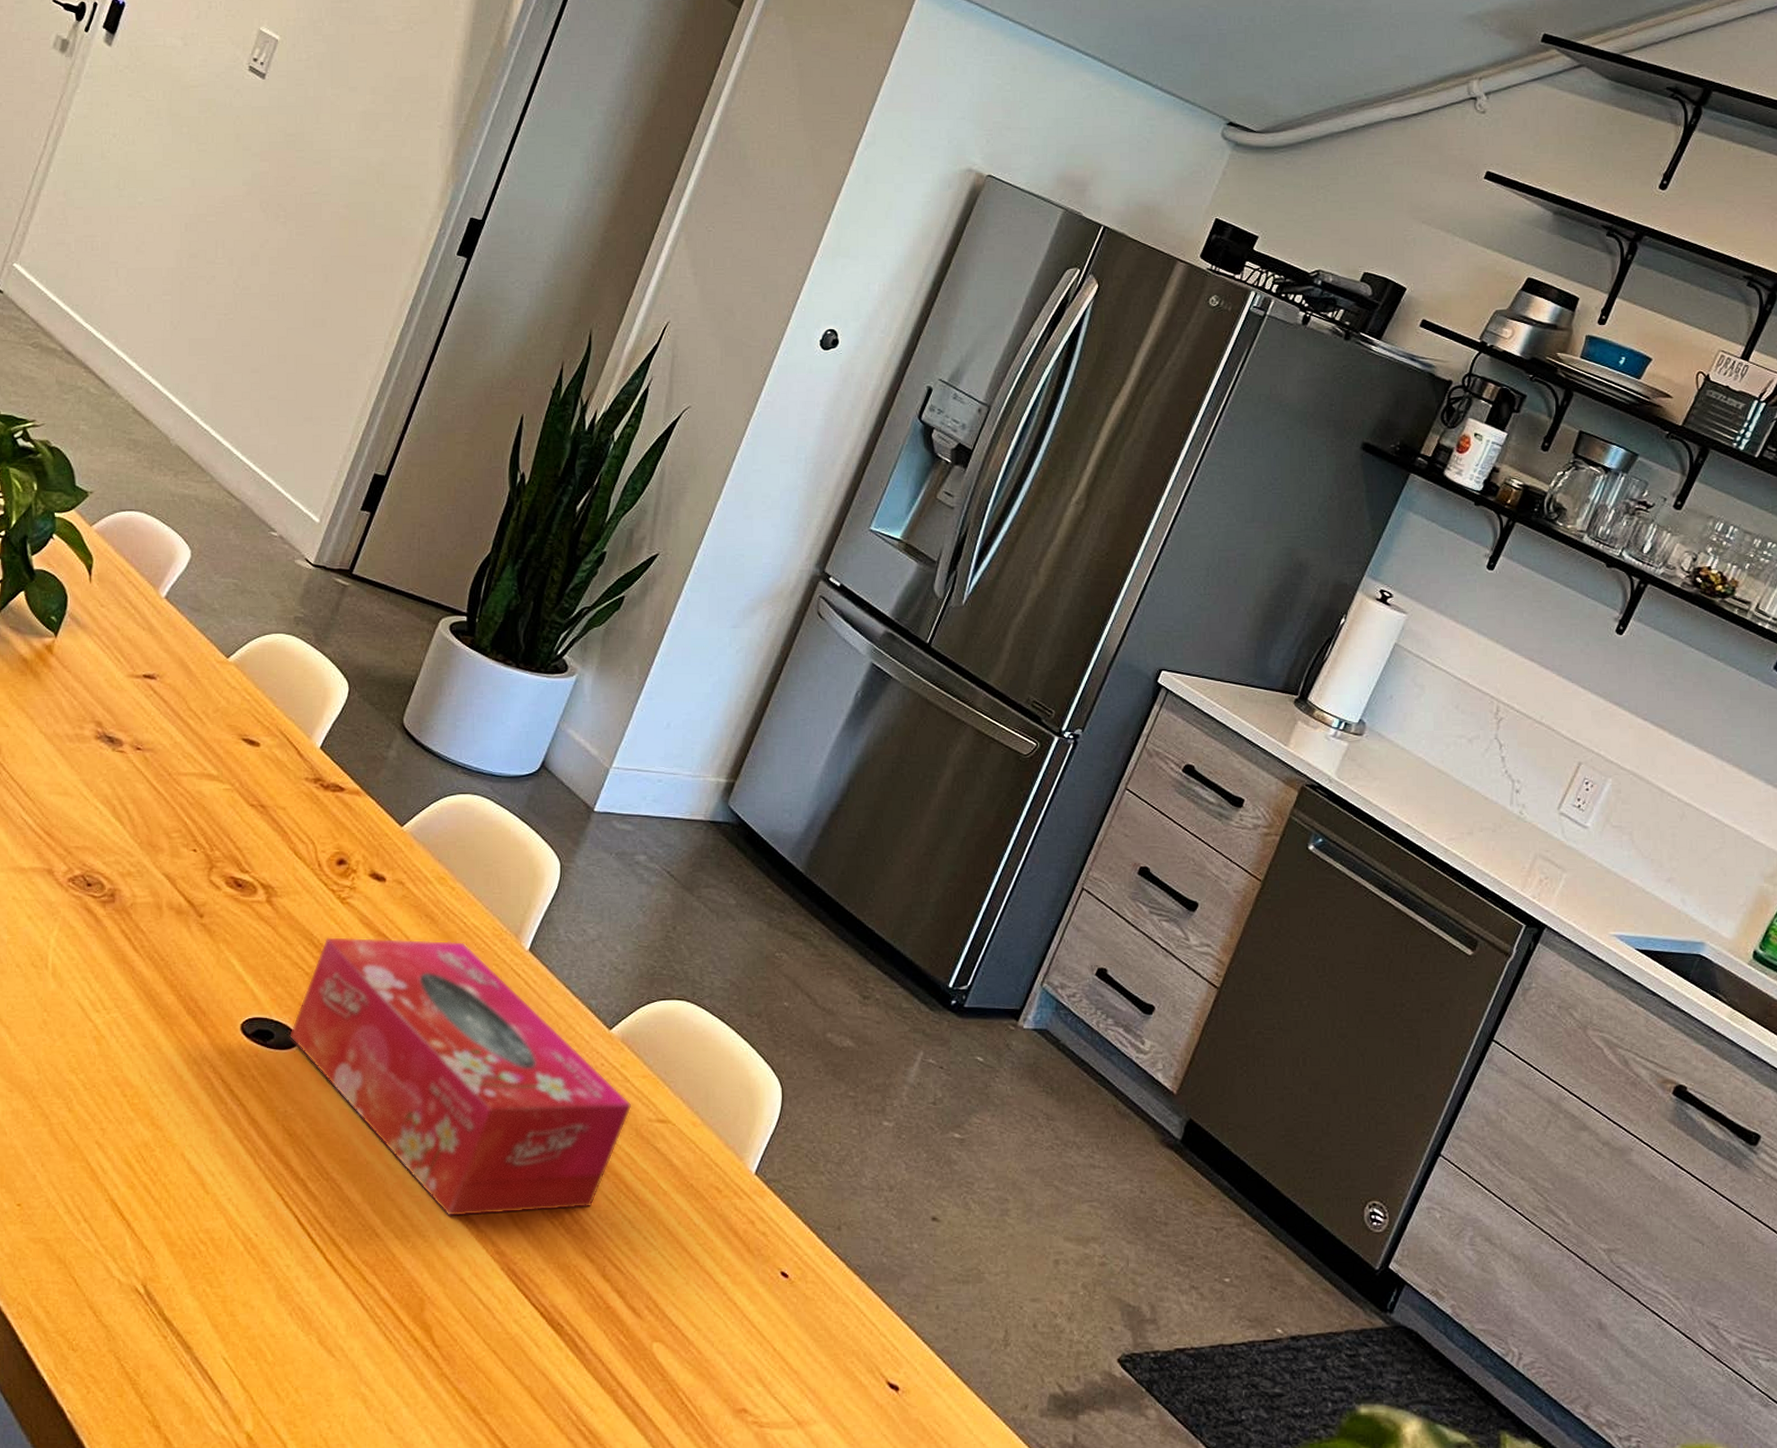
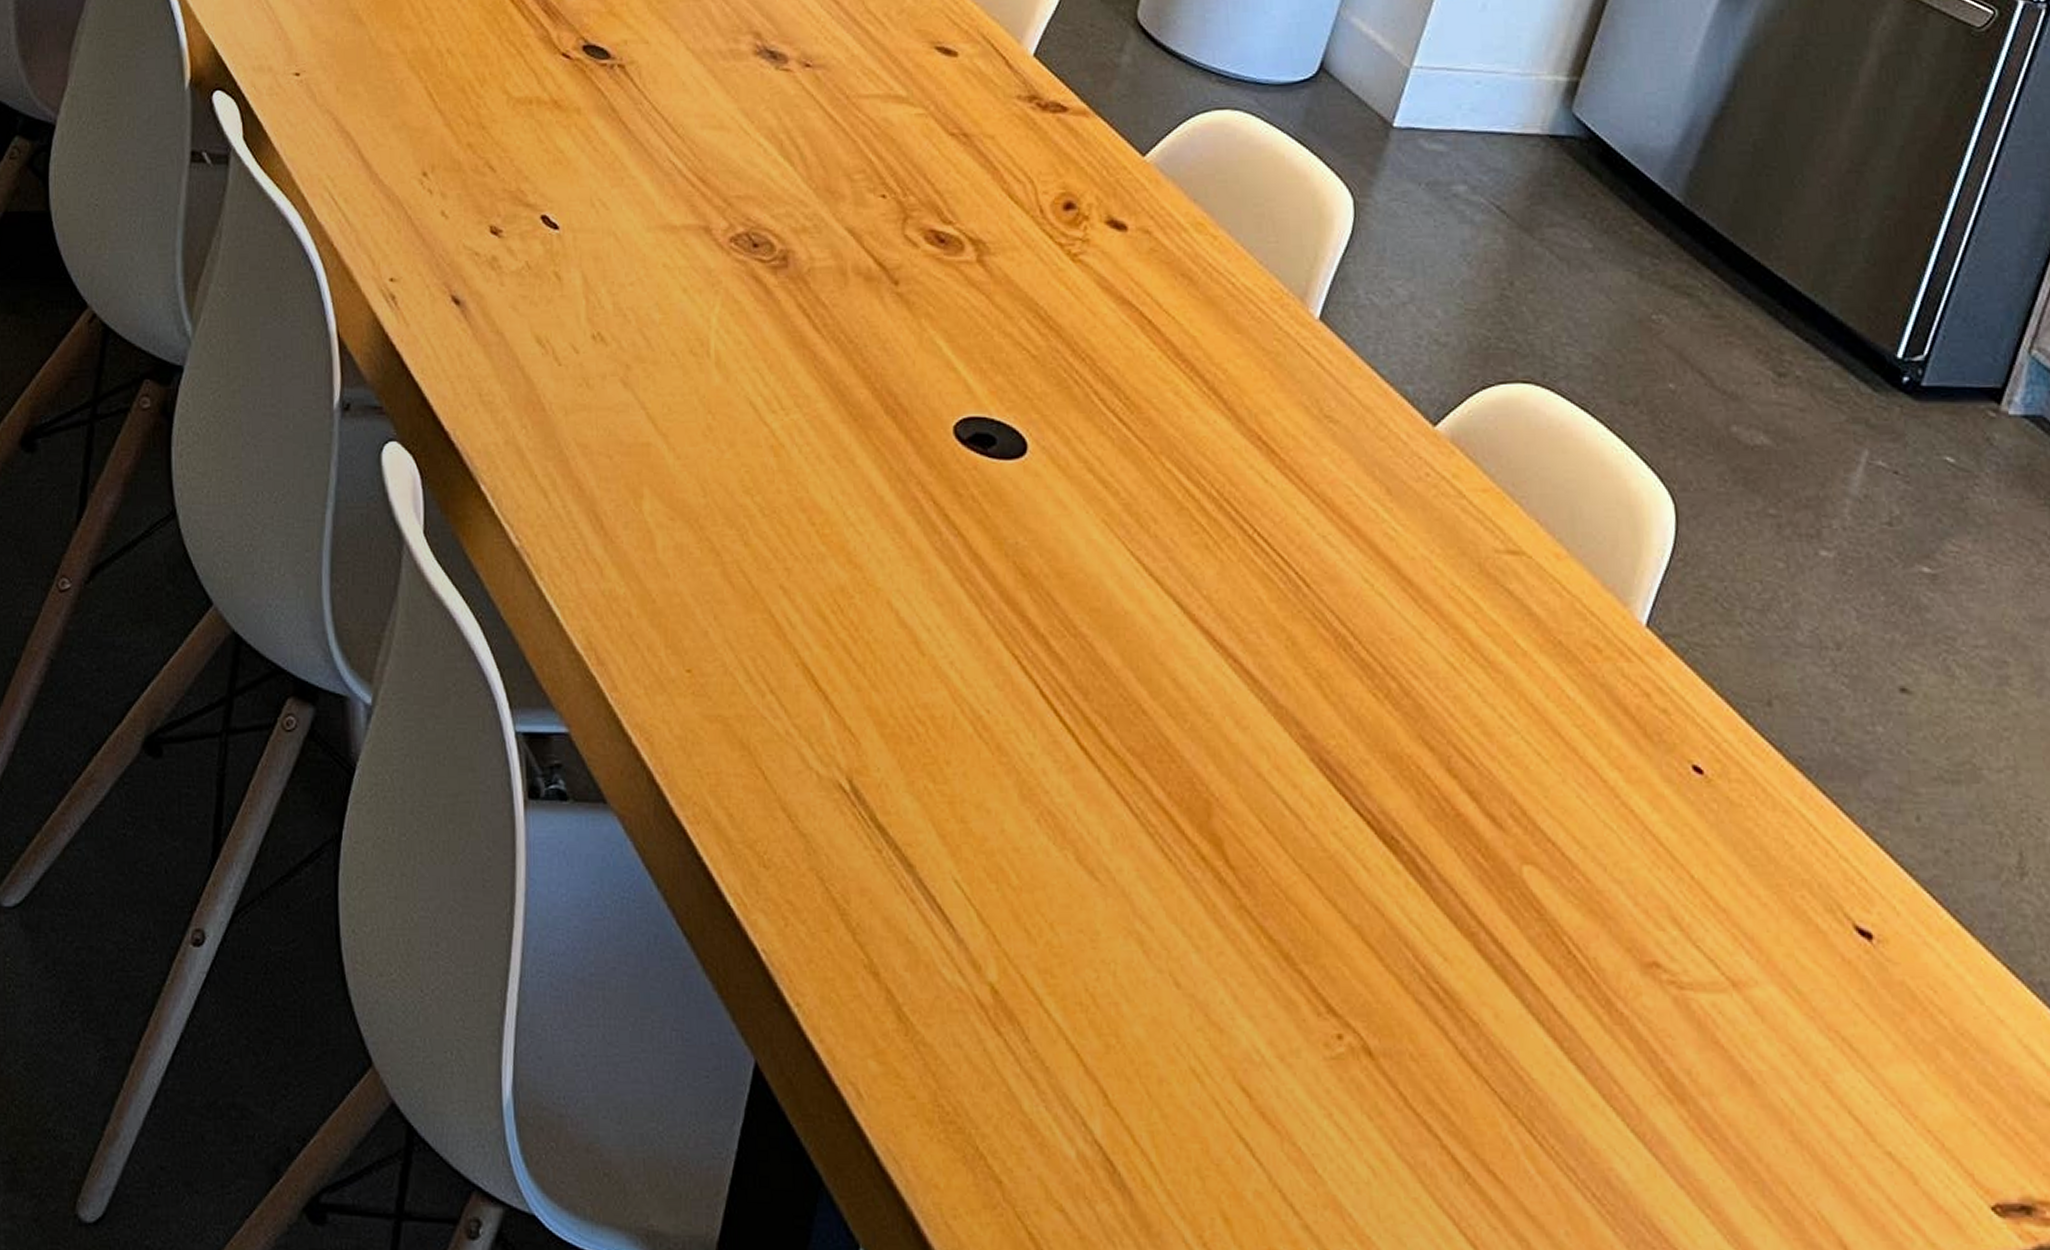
tissue box: present [289,936,632,1217] -> none [1016,305,1472,687]

